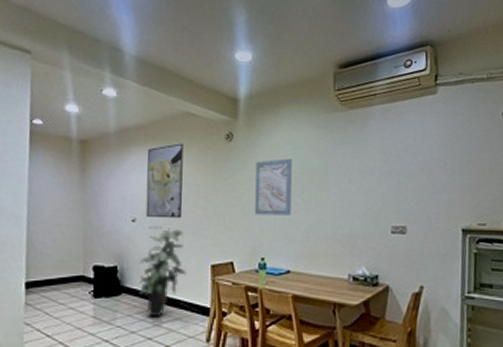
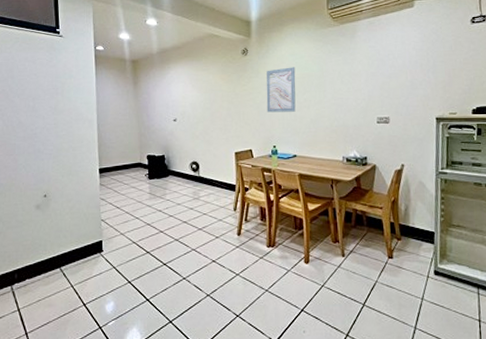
indoor plant: present [137,225,187,318] -> none [180,123,217,193]
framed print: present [145,143,184,219] -> none [183,59,210,118]

